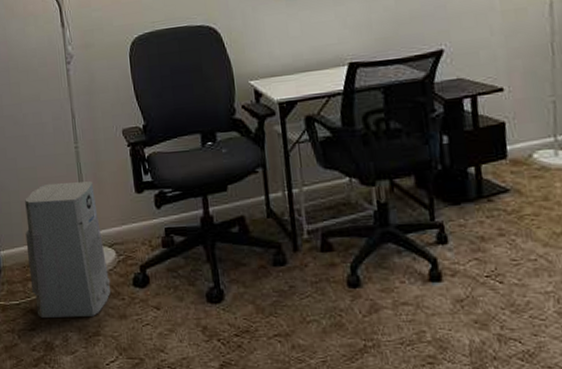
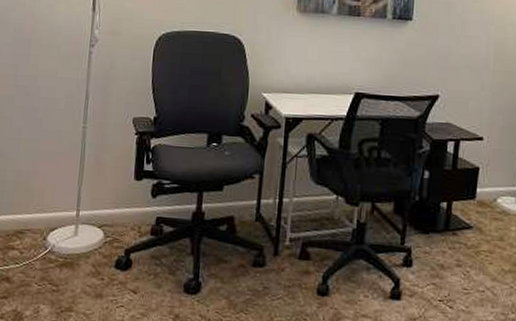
air purifier: present [25,181,111,318] -> none [11,157,94,292]

